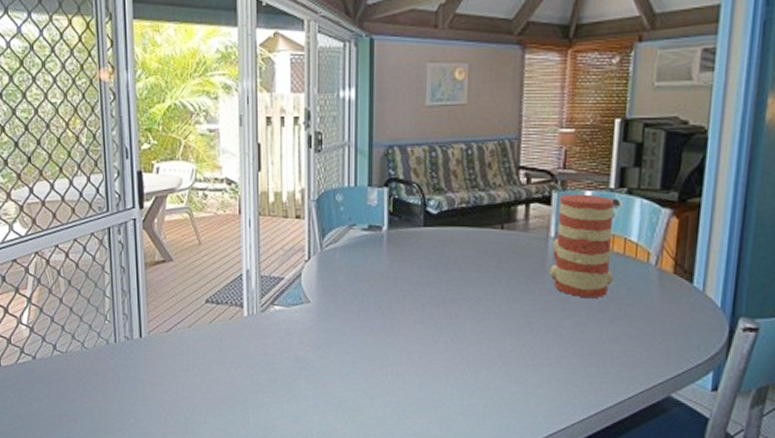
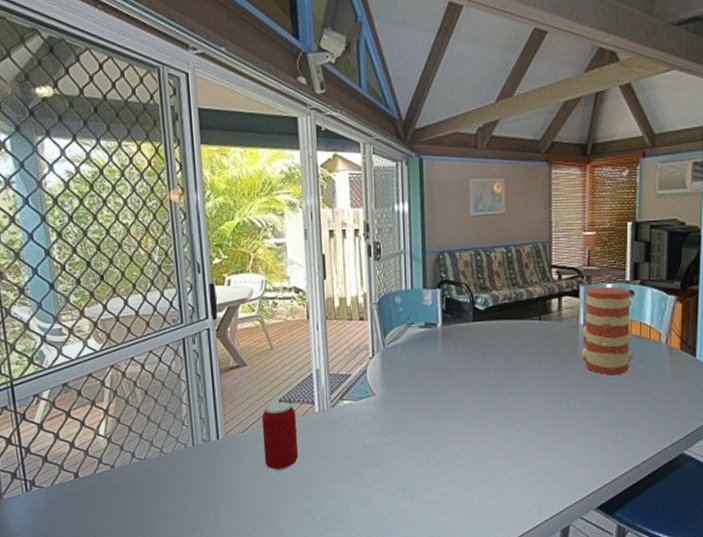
beverage can: none [187,302,223,376] -> present [261,402,298,470]

